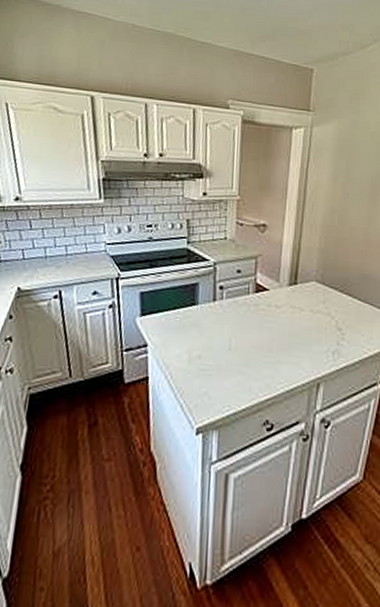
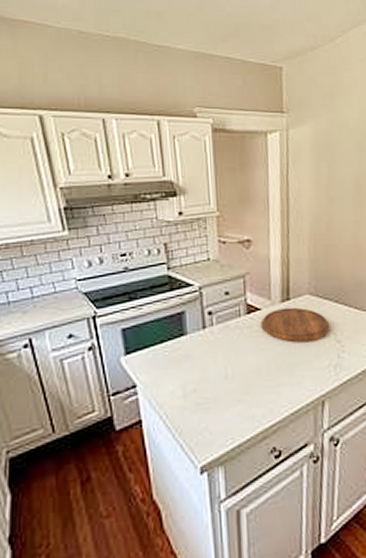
cutting board: none [267,291,333,326] -> present [260,307,330,343]

